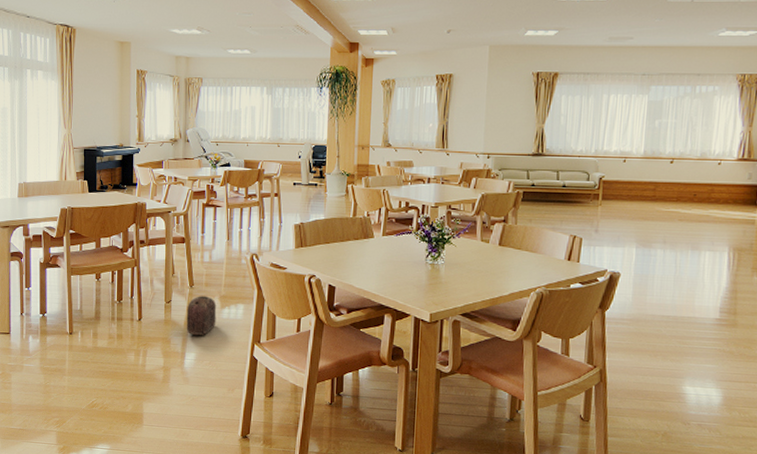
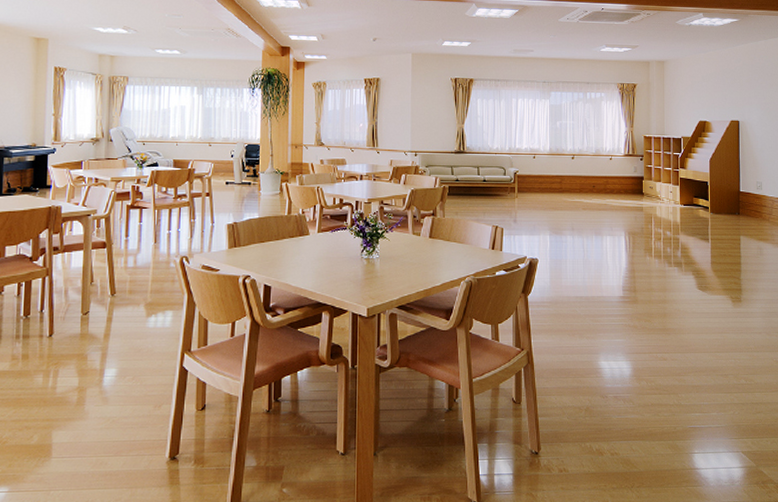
bag: present [186,296,217,335] -> none [106,304,142,348]

